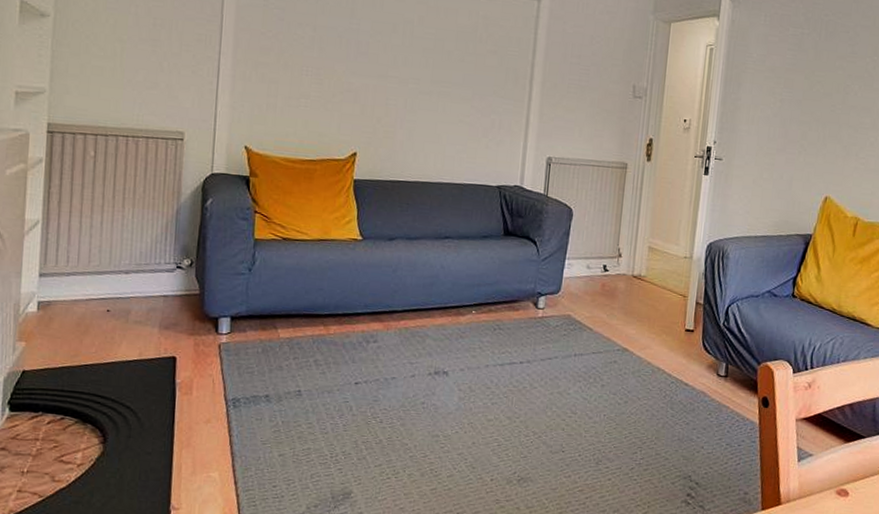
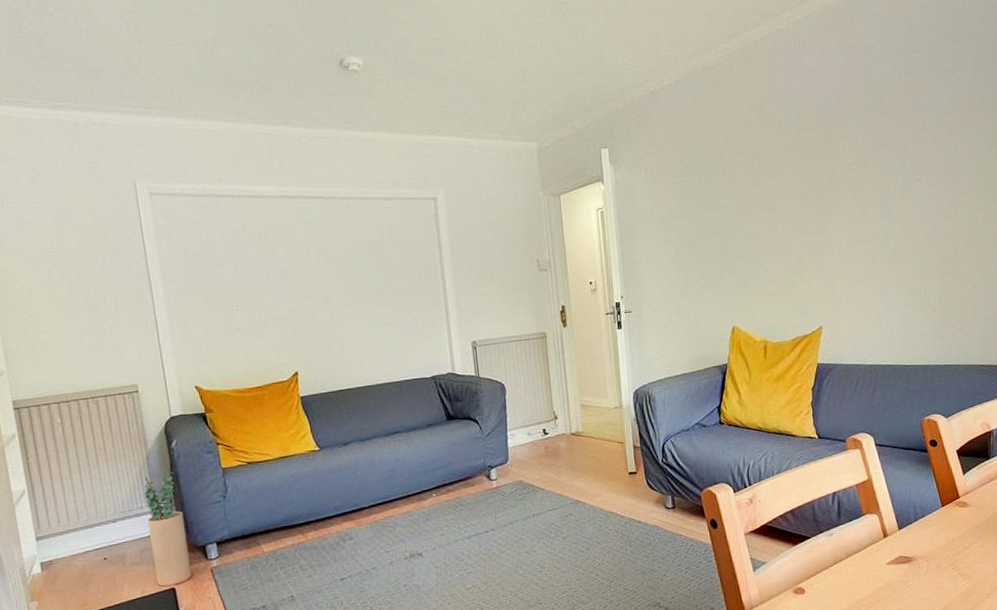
vase: none [158,226,203,355] -> present [144,467,191,588]

